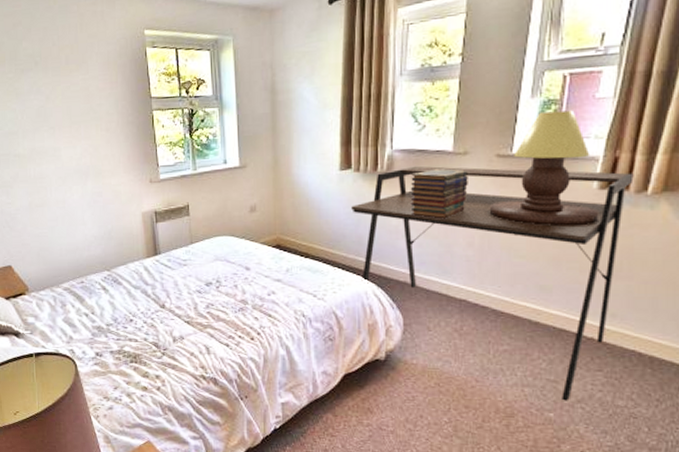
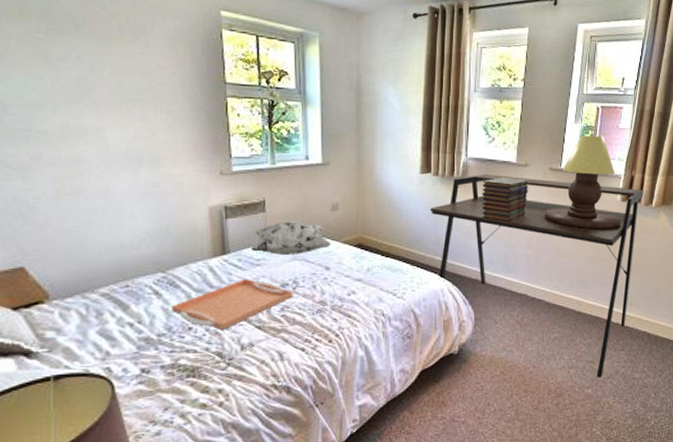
serving tray: none [116,278,217,324] -> present [171,279,294,331]
decorative pillow: none [179,222,251,257] -> present [252,220,332,256]

